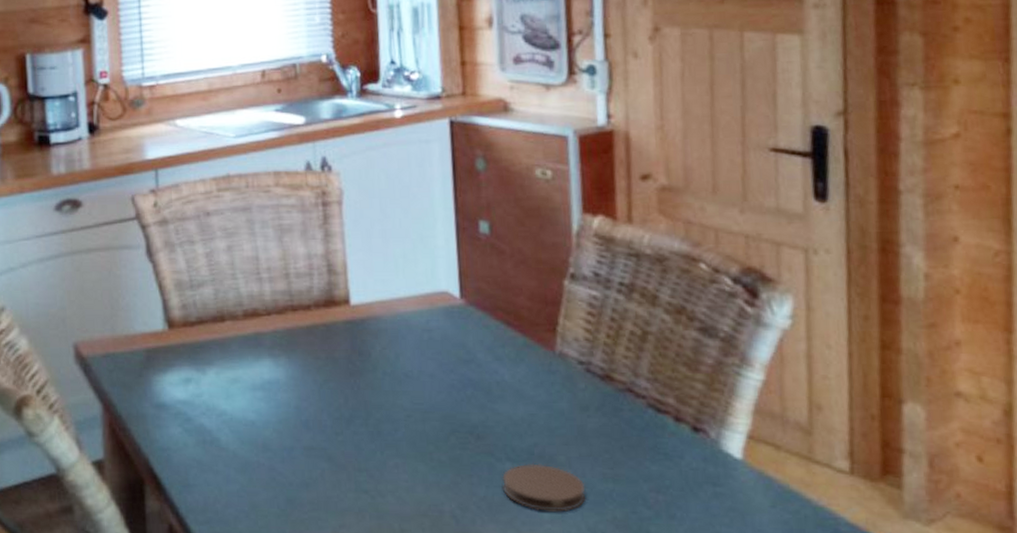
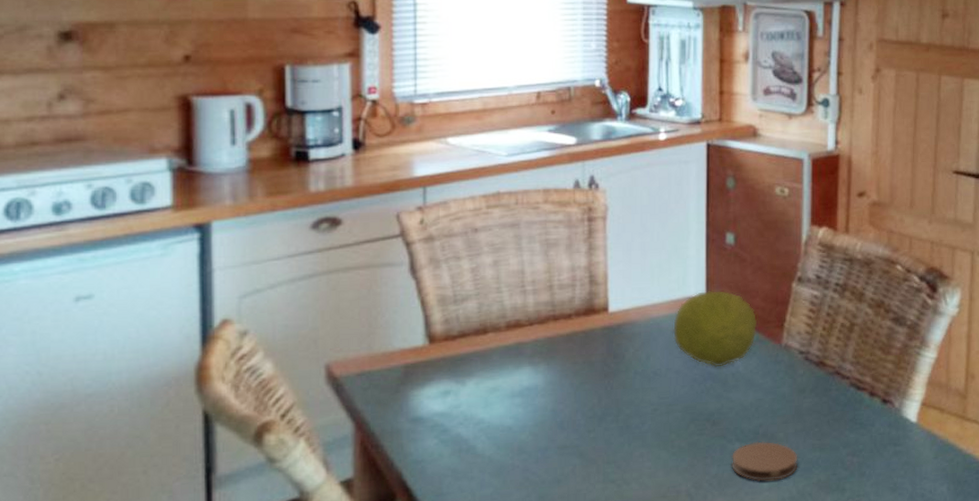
fruit: none [422,285,524,374] -> present [672,289,758,368]

